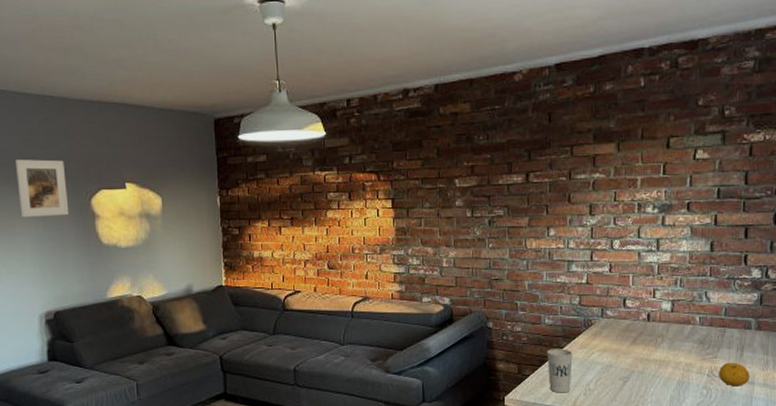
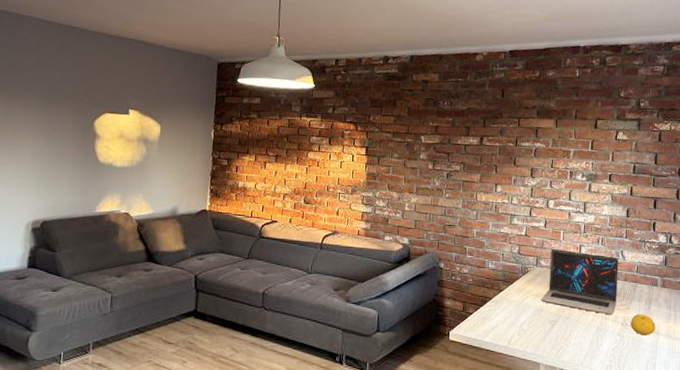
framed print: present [16,159,69,217] -> none [25,77,75,133]
cup: present [547,349,573,393] -> none [488,291,511,332]
laptop: none [610,296,702,366] -> present [541,249,619,315]

